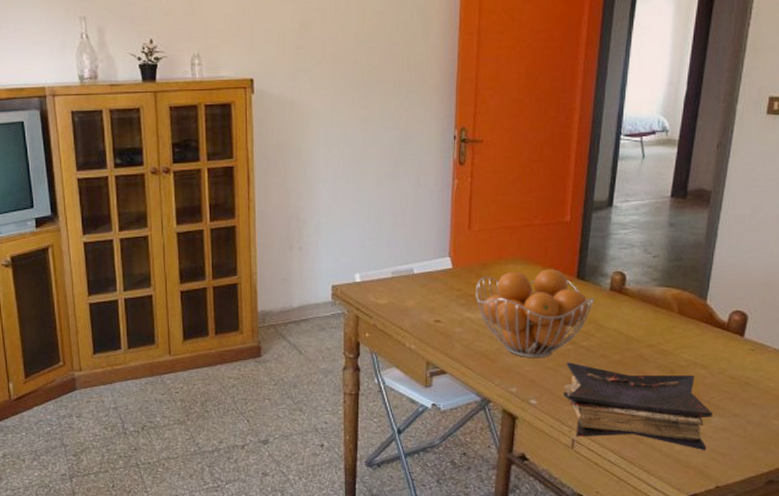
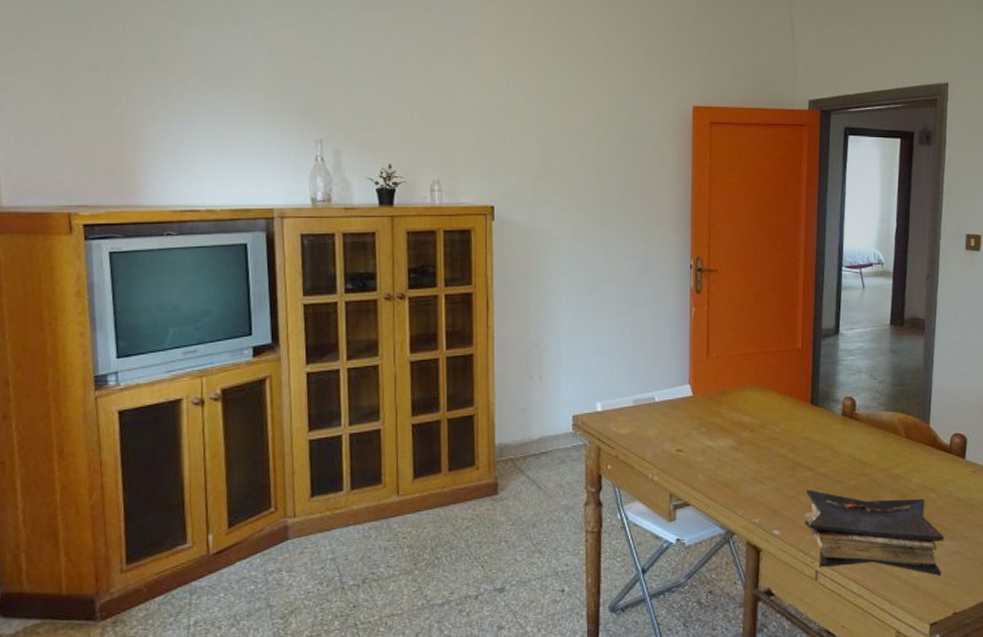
fruit basket: present [476,268,595,359] -> none [716,394,829,487]

